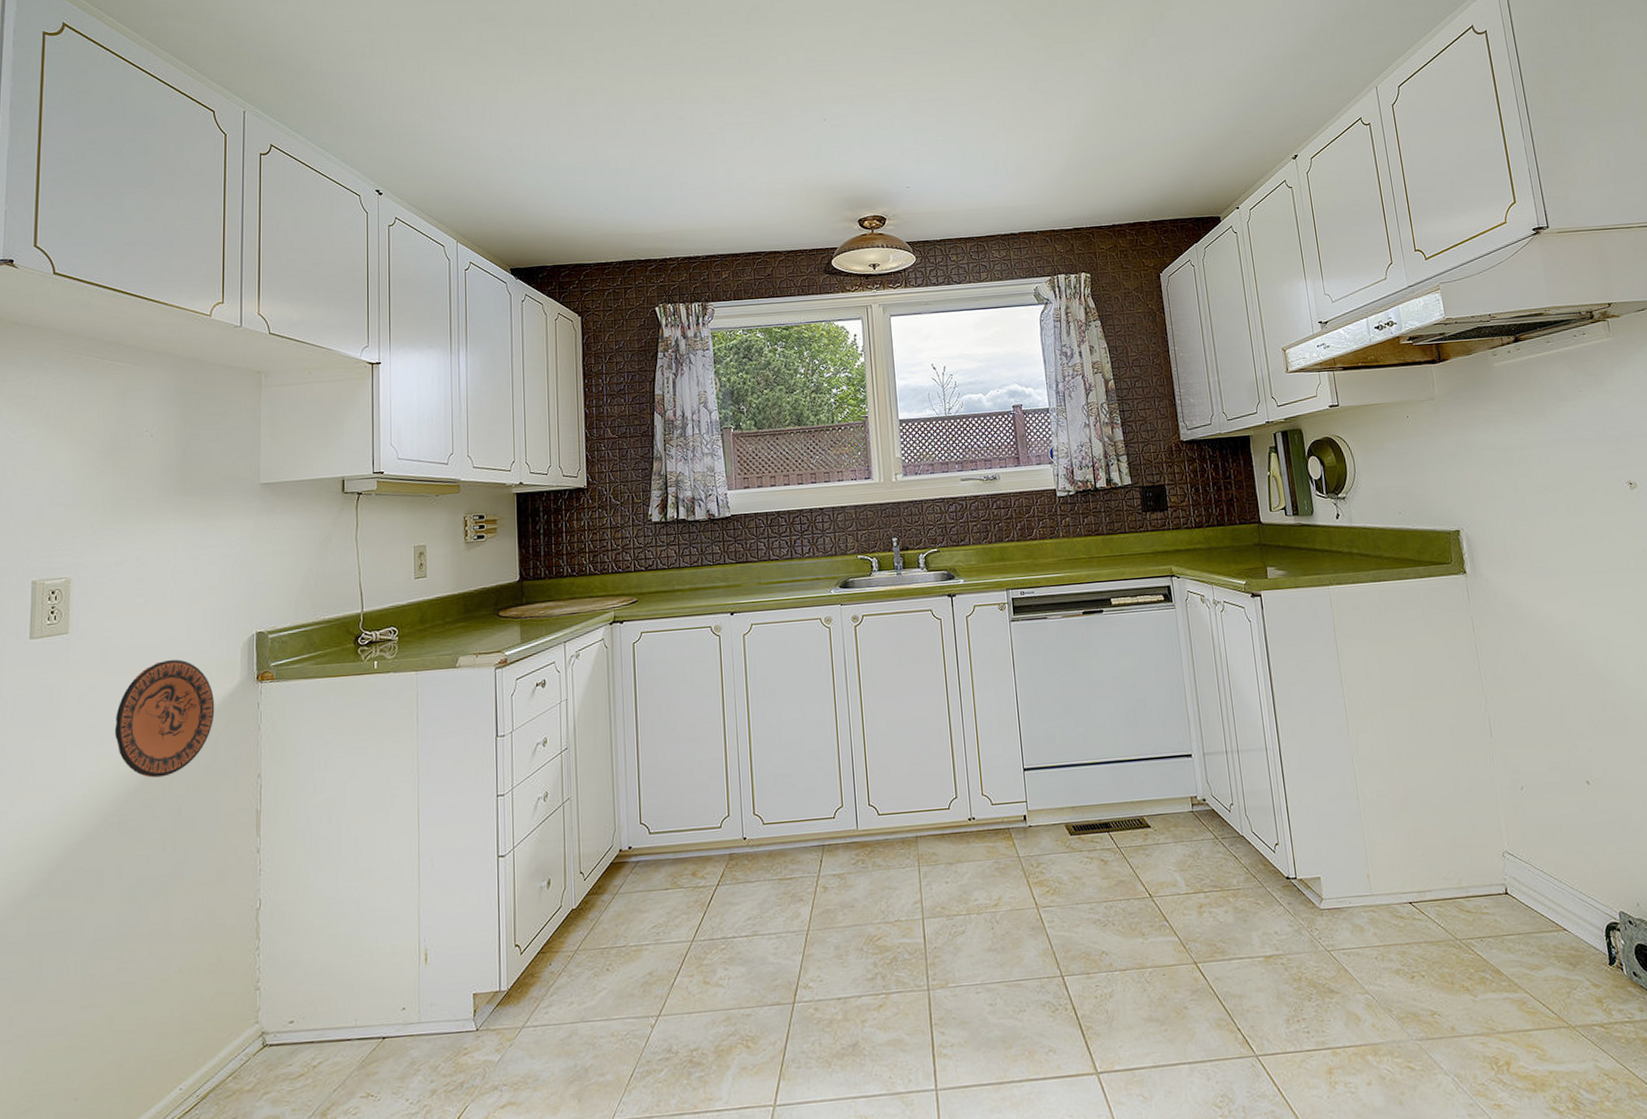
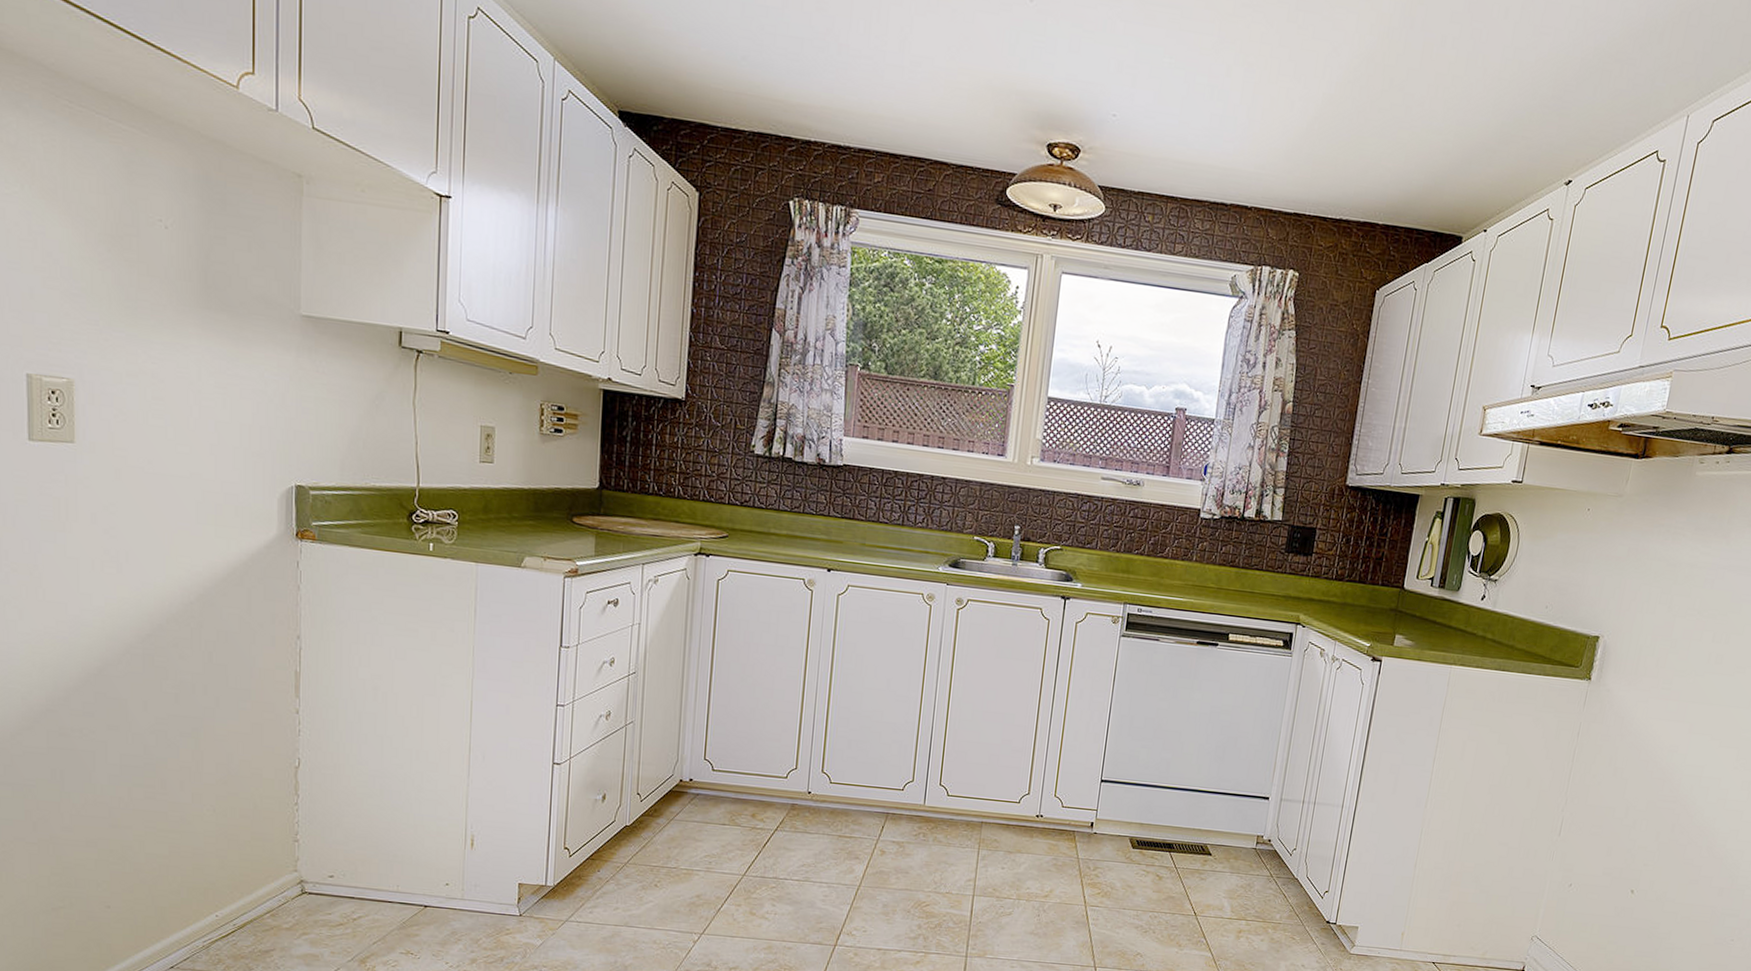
decorative plate: present [114,659,215,778] -> none [133,495,248,619]

